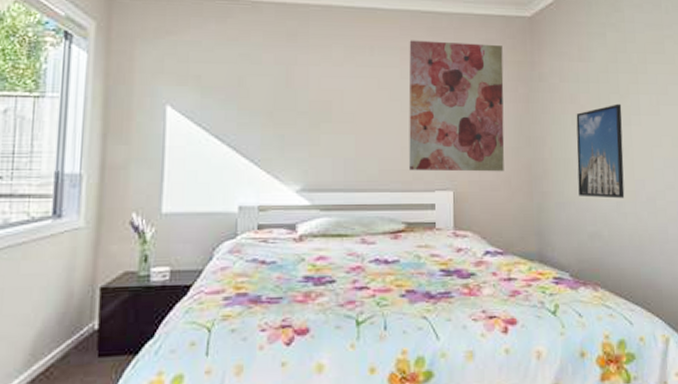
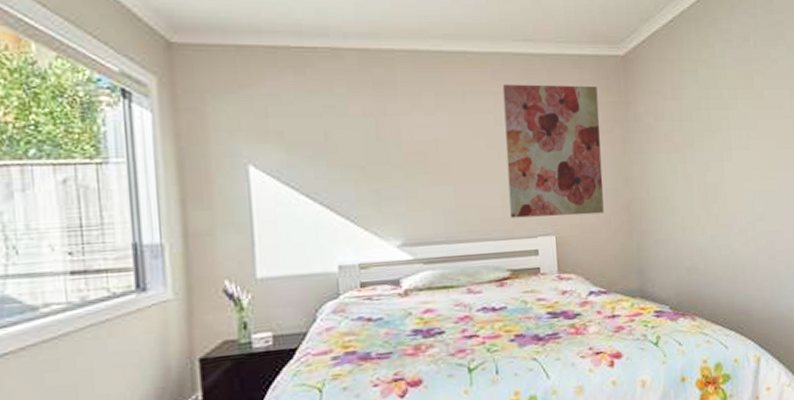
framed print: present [576,103,625,199] -> none [671,140,719,233]

